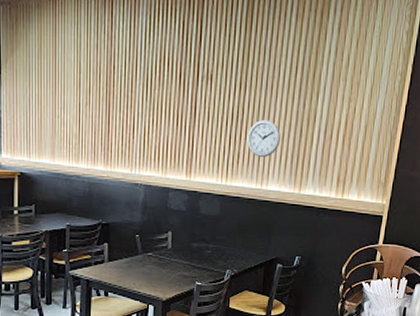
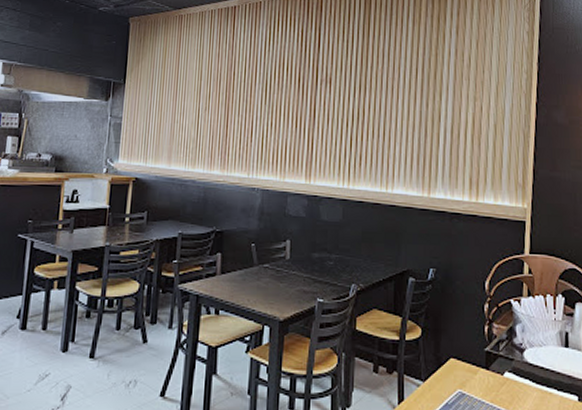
wall clock: present [246,119,281,157] -> none [368,120,404,159]

